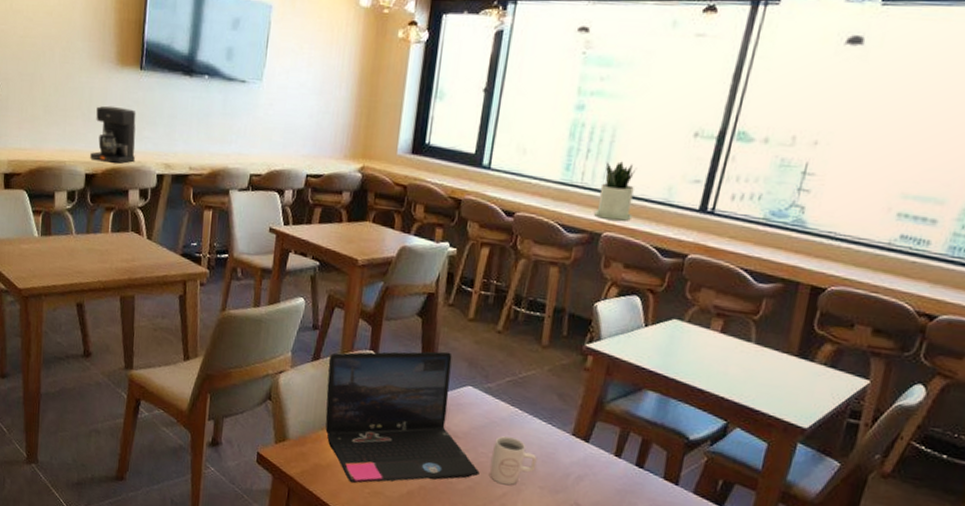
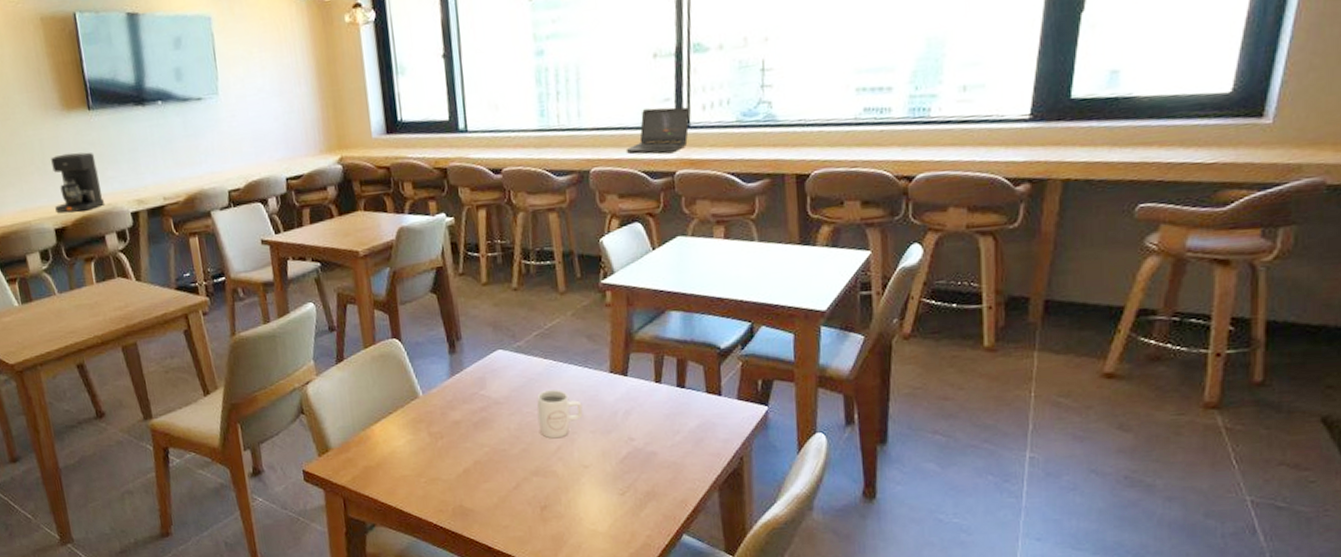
laptop: present [325,351,480,484] -> none [352,321,530,477]
planter: present [593,161,637,222] -> none [577,96,615,156]
laptop computer: none [642,186,717,236] -> present [625,107,690,154]

